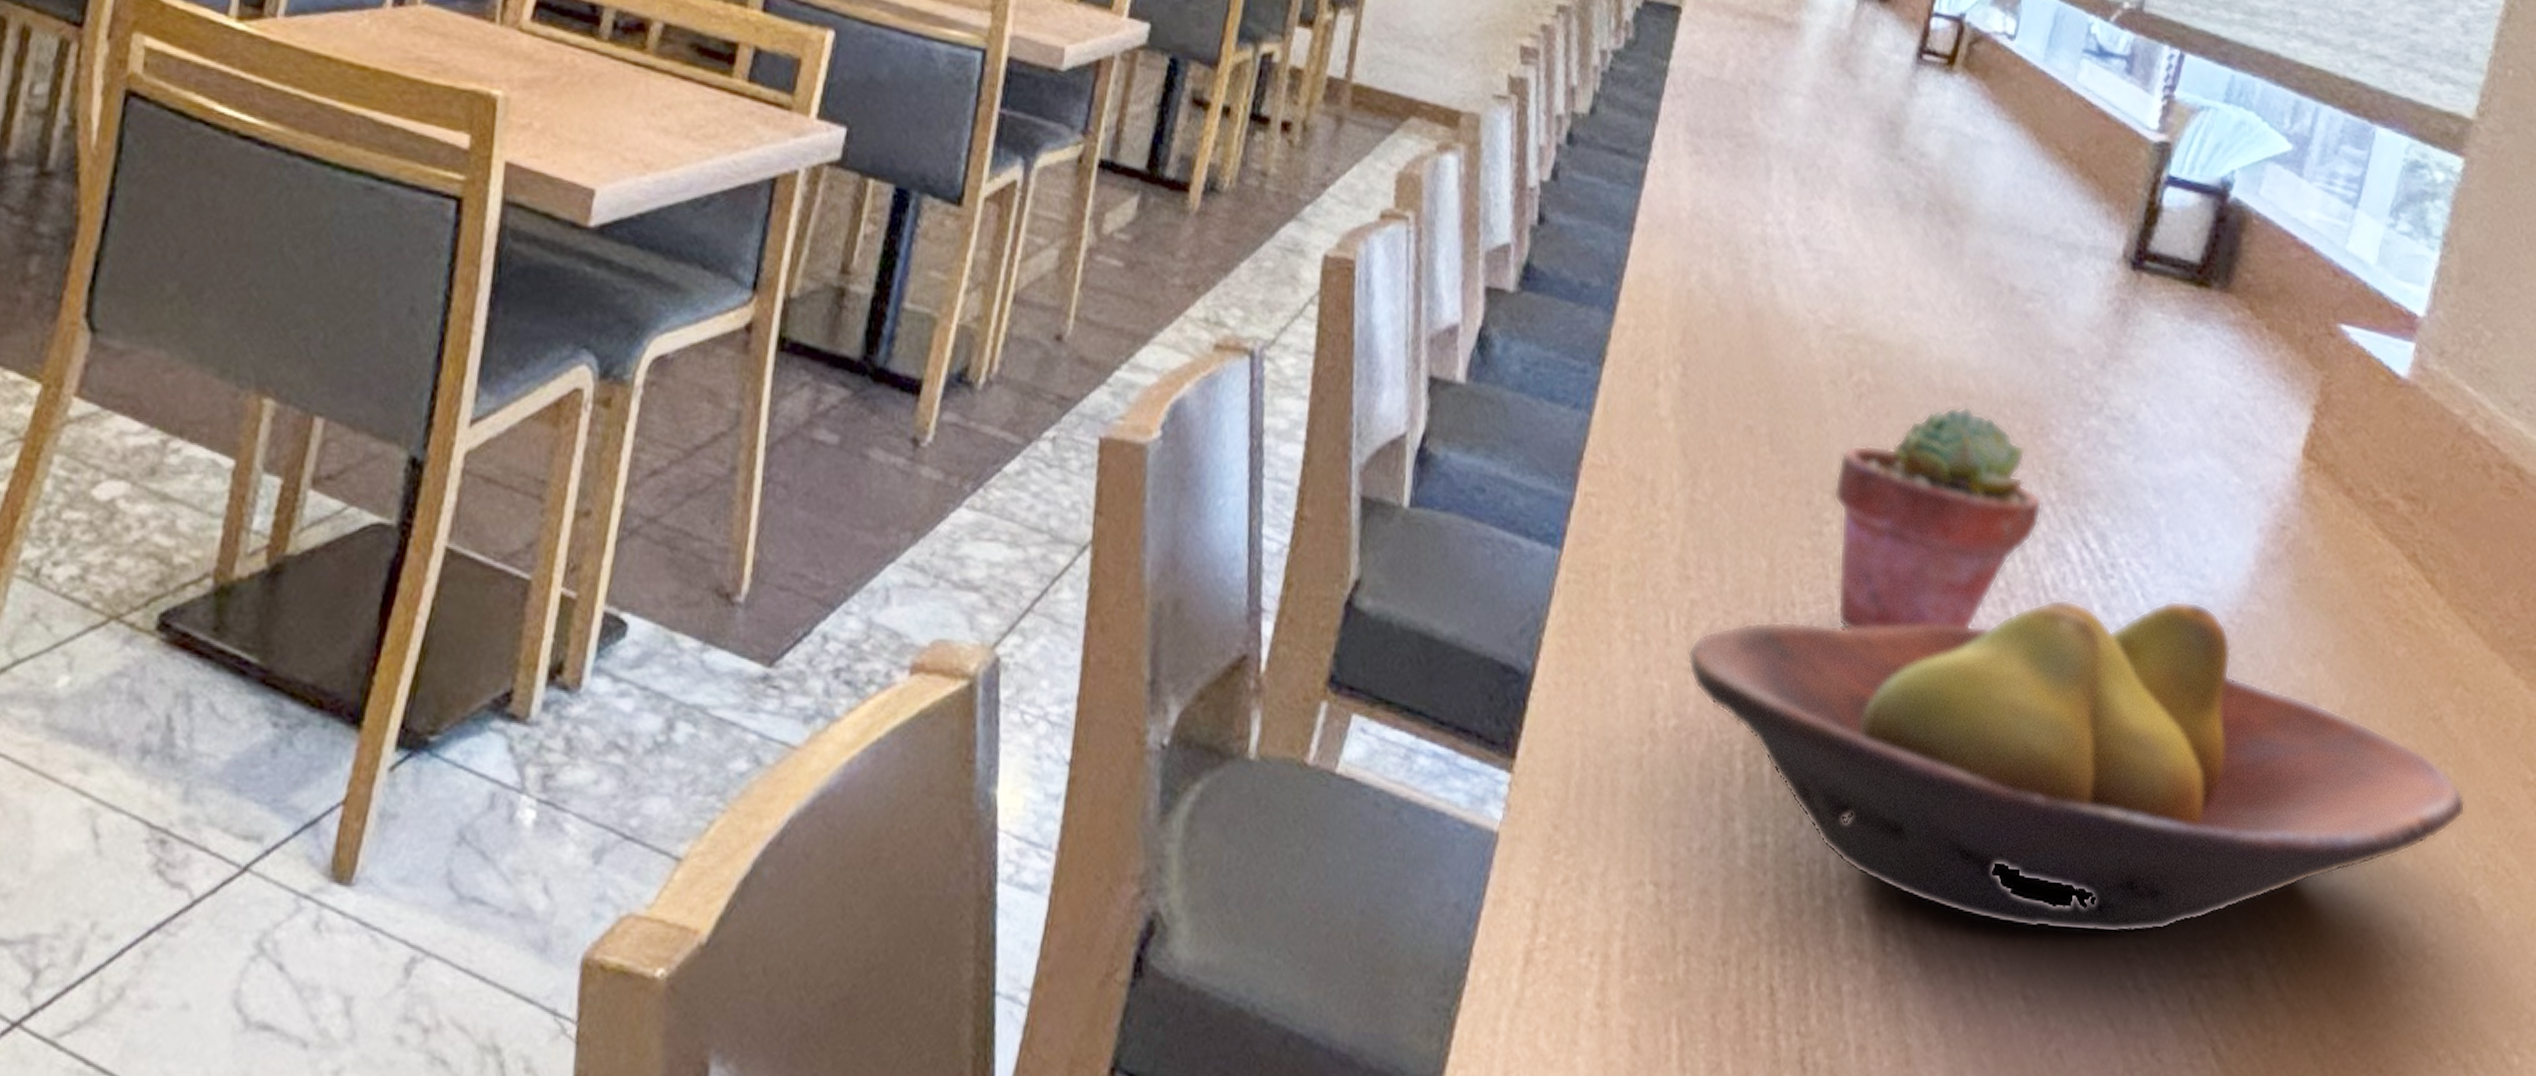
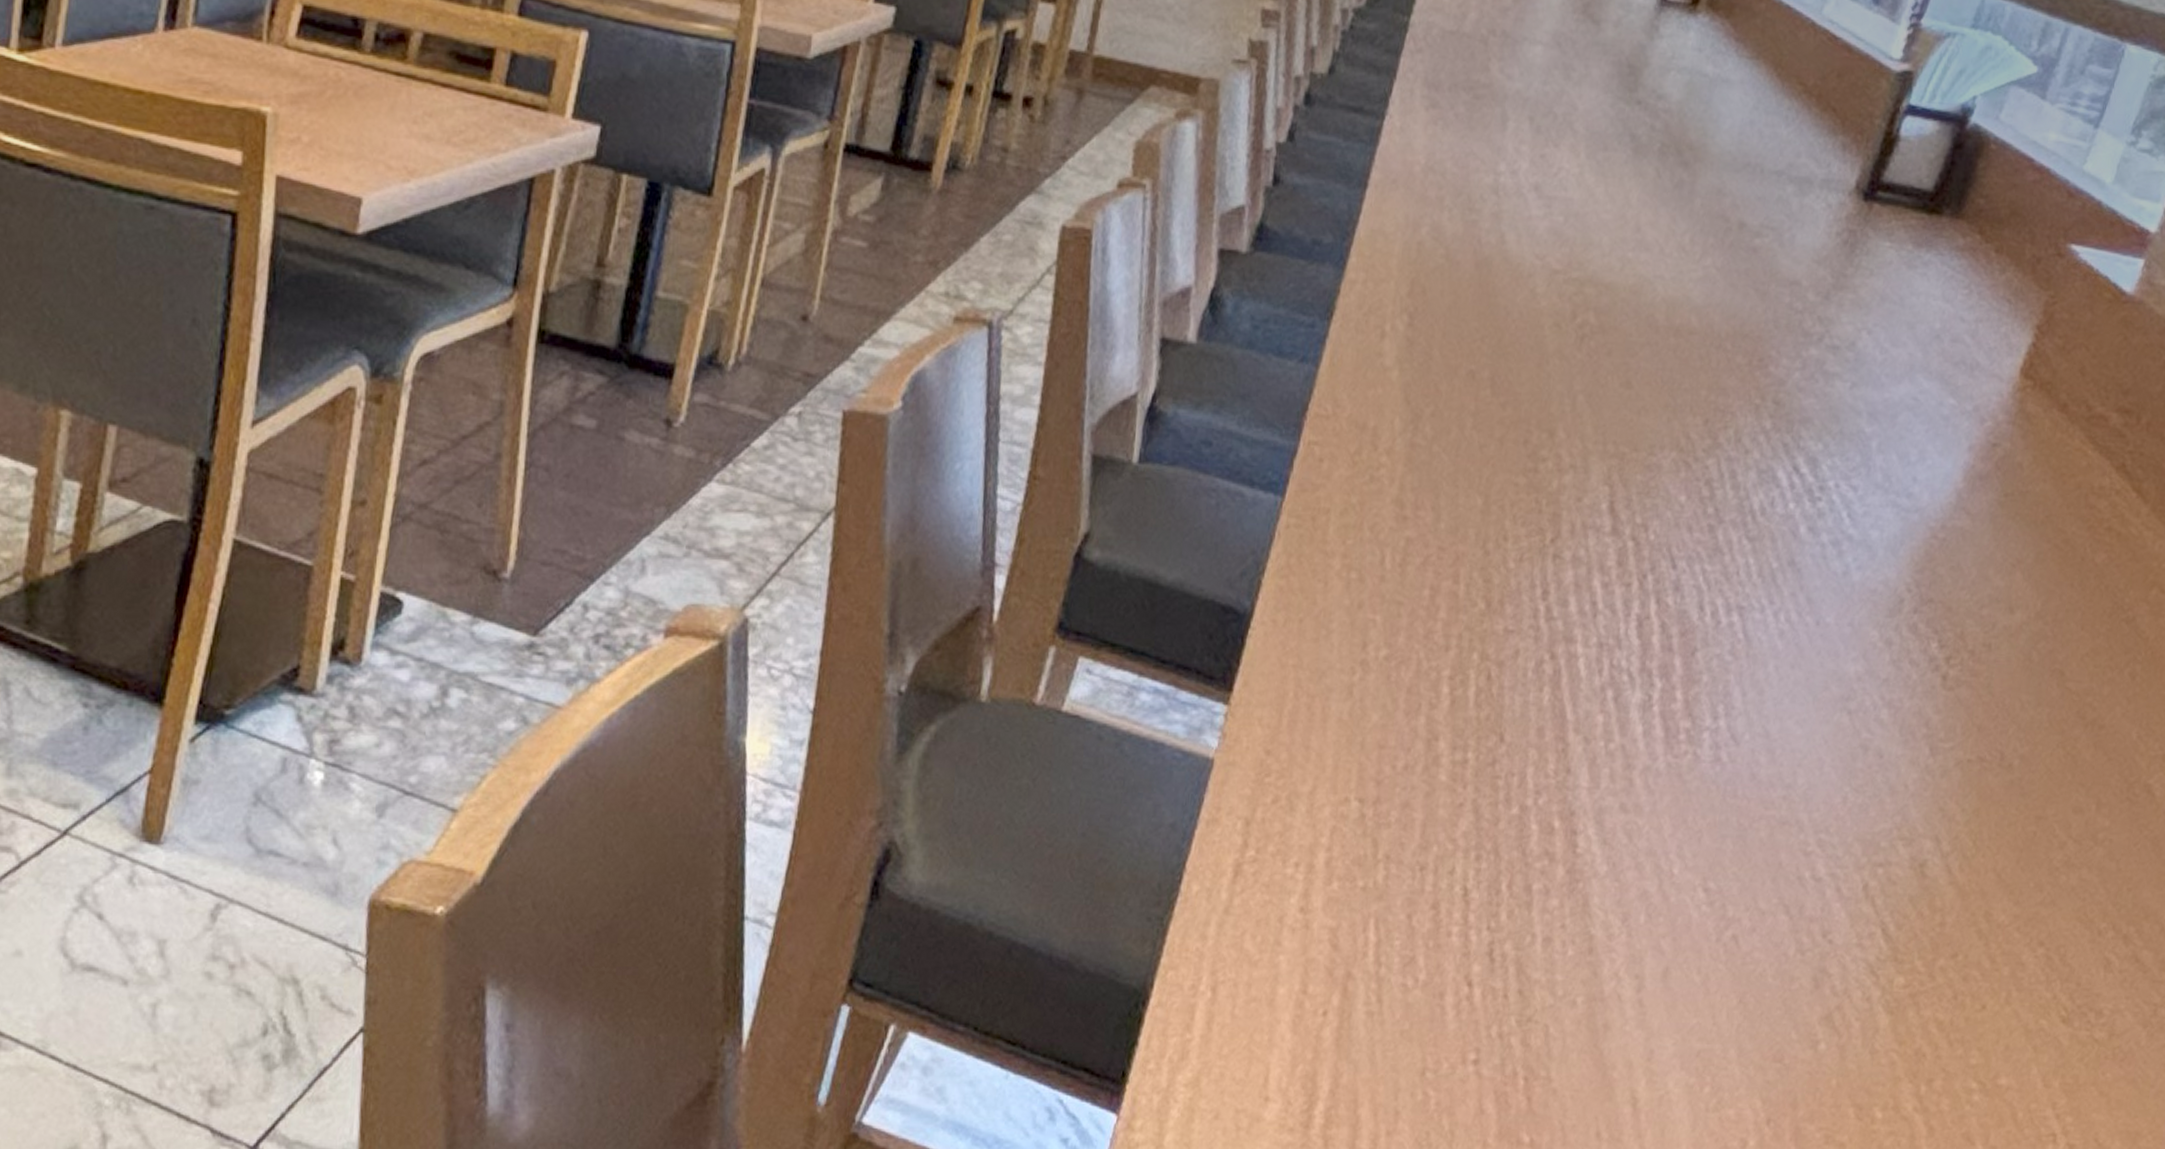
fruit bowl: present [1687,598,2465,935] -> none [1400,518,2150,830]
potted succulent: present [1833,405,2042,630] -> none [1547,341,1756,560]

